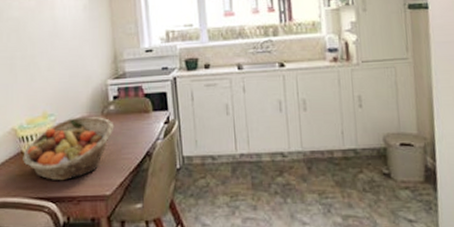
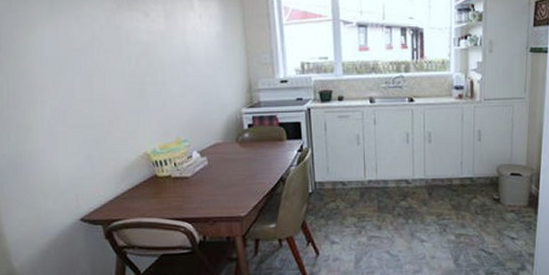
fruit basket: present [23,117,113,181] -> none [157,144,248,203]

